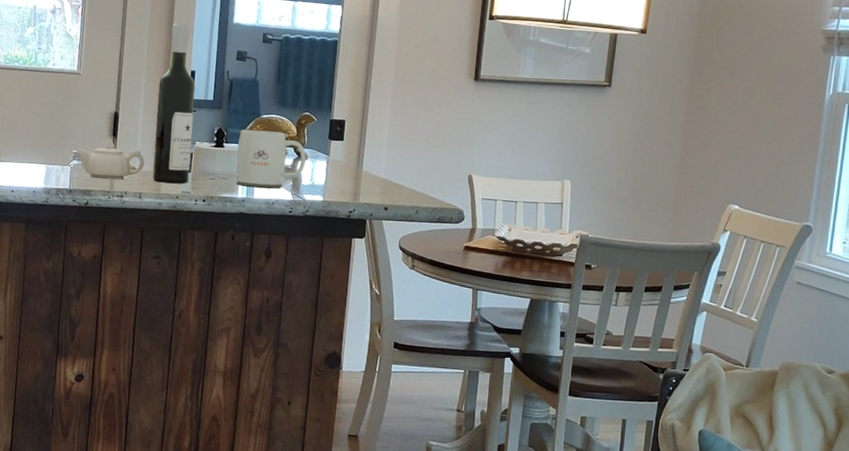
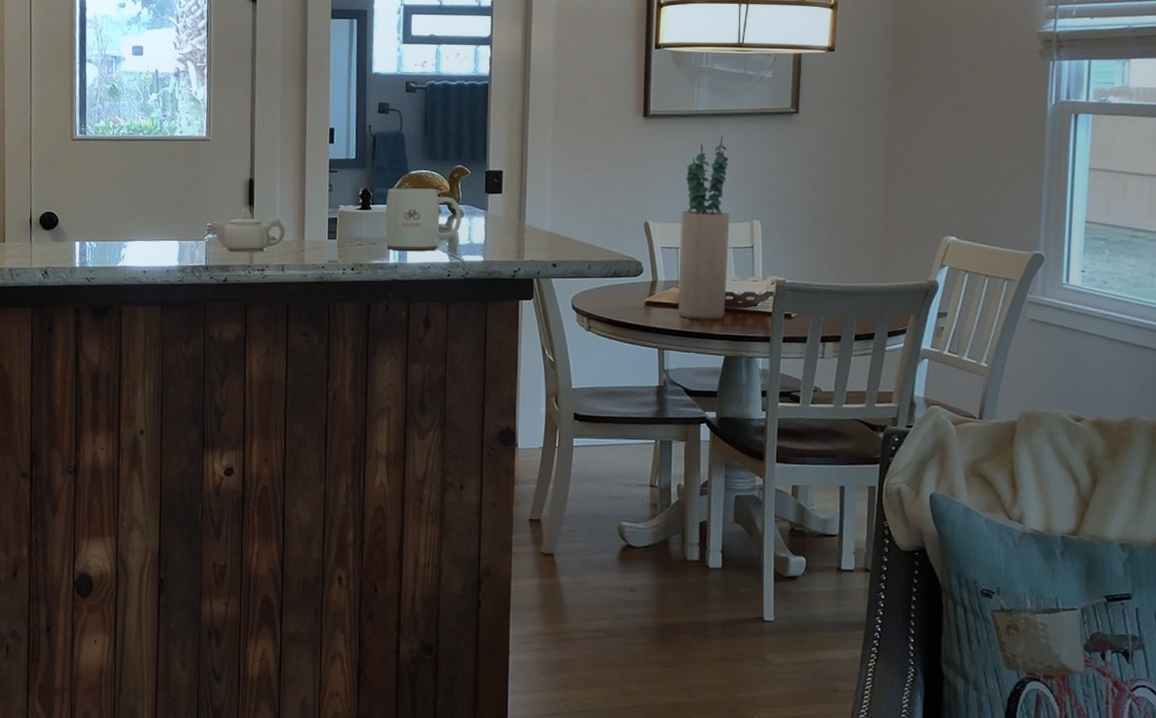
bottle: present [152,23,196,185] -> none [294,78,336,254]
vase: none [493,102,547,267] -> present [678,136,730,321]

